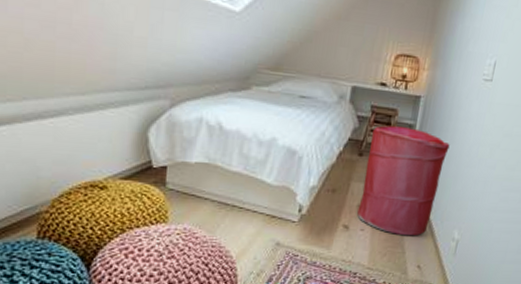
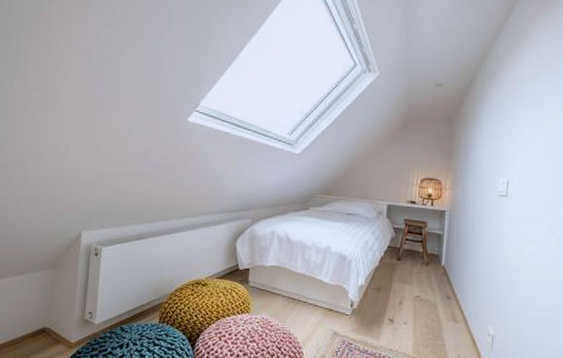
laundry hamper: present [357,125,450,236] -> none [400,234,476,331]

